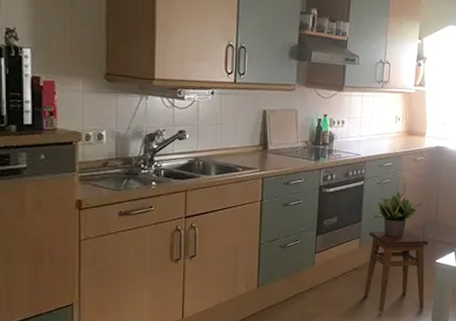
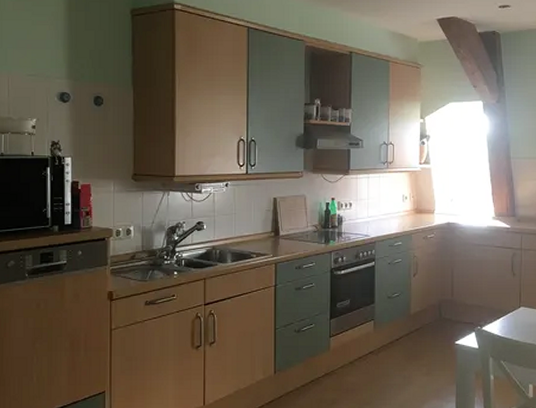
stool: present [364,231,429,312] -> none [382,312,447,398]
potted plant: present [377,191,423,238] -> none [390,270,437,319]

